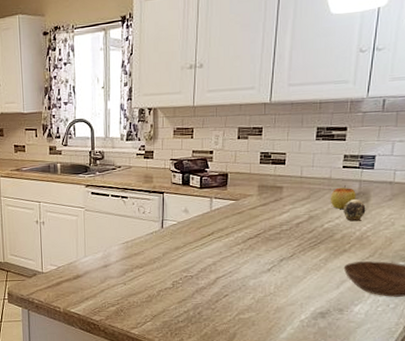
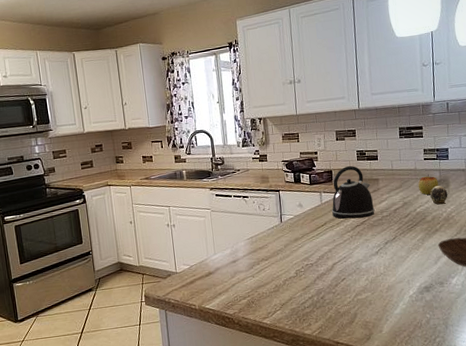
kettle: none [221,169,273,231] -> present [331,165,375,219]

